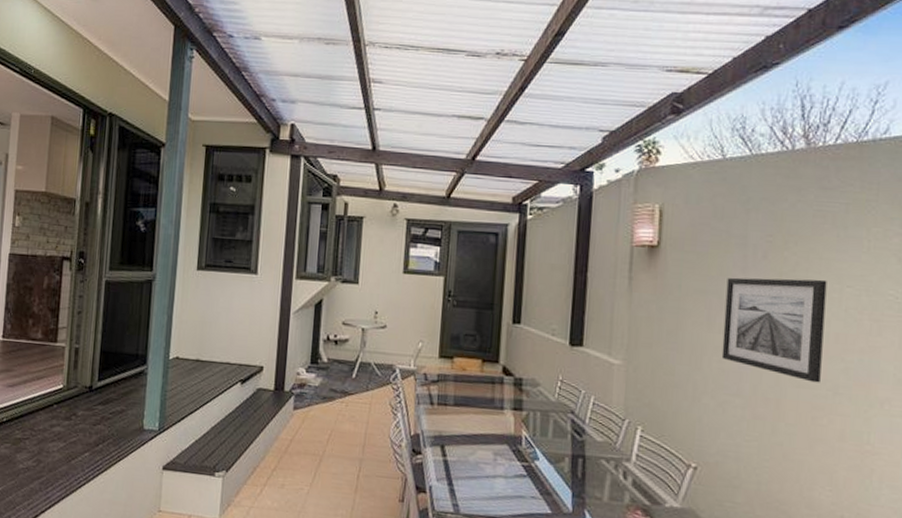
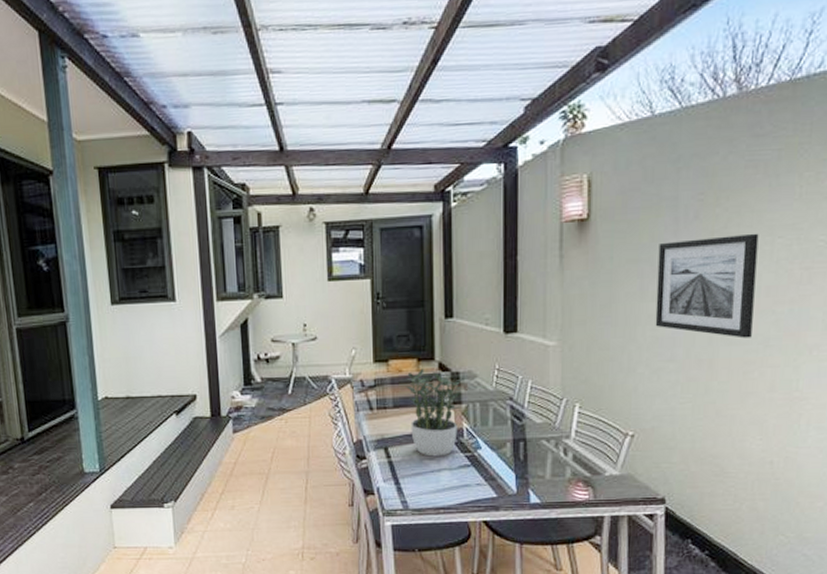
potted plant: none [465,370,529,463] -> present [402,368,466,457]

